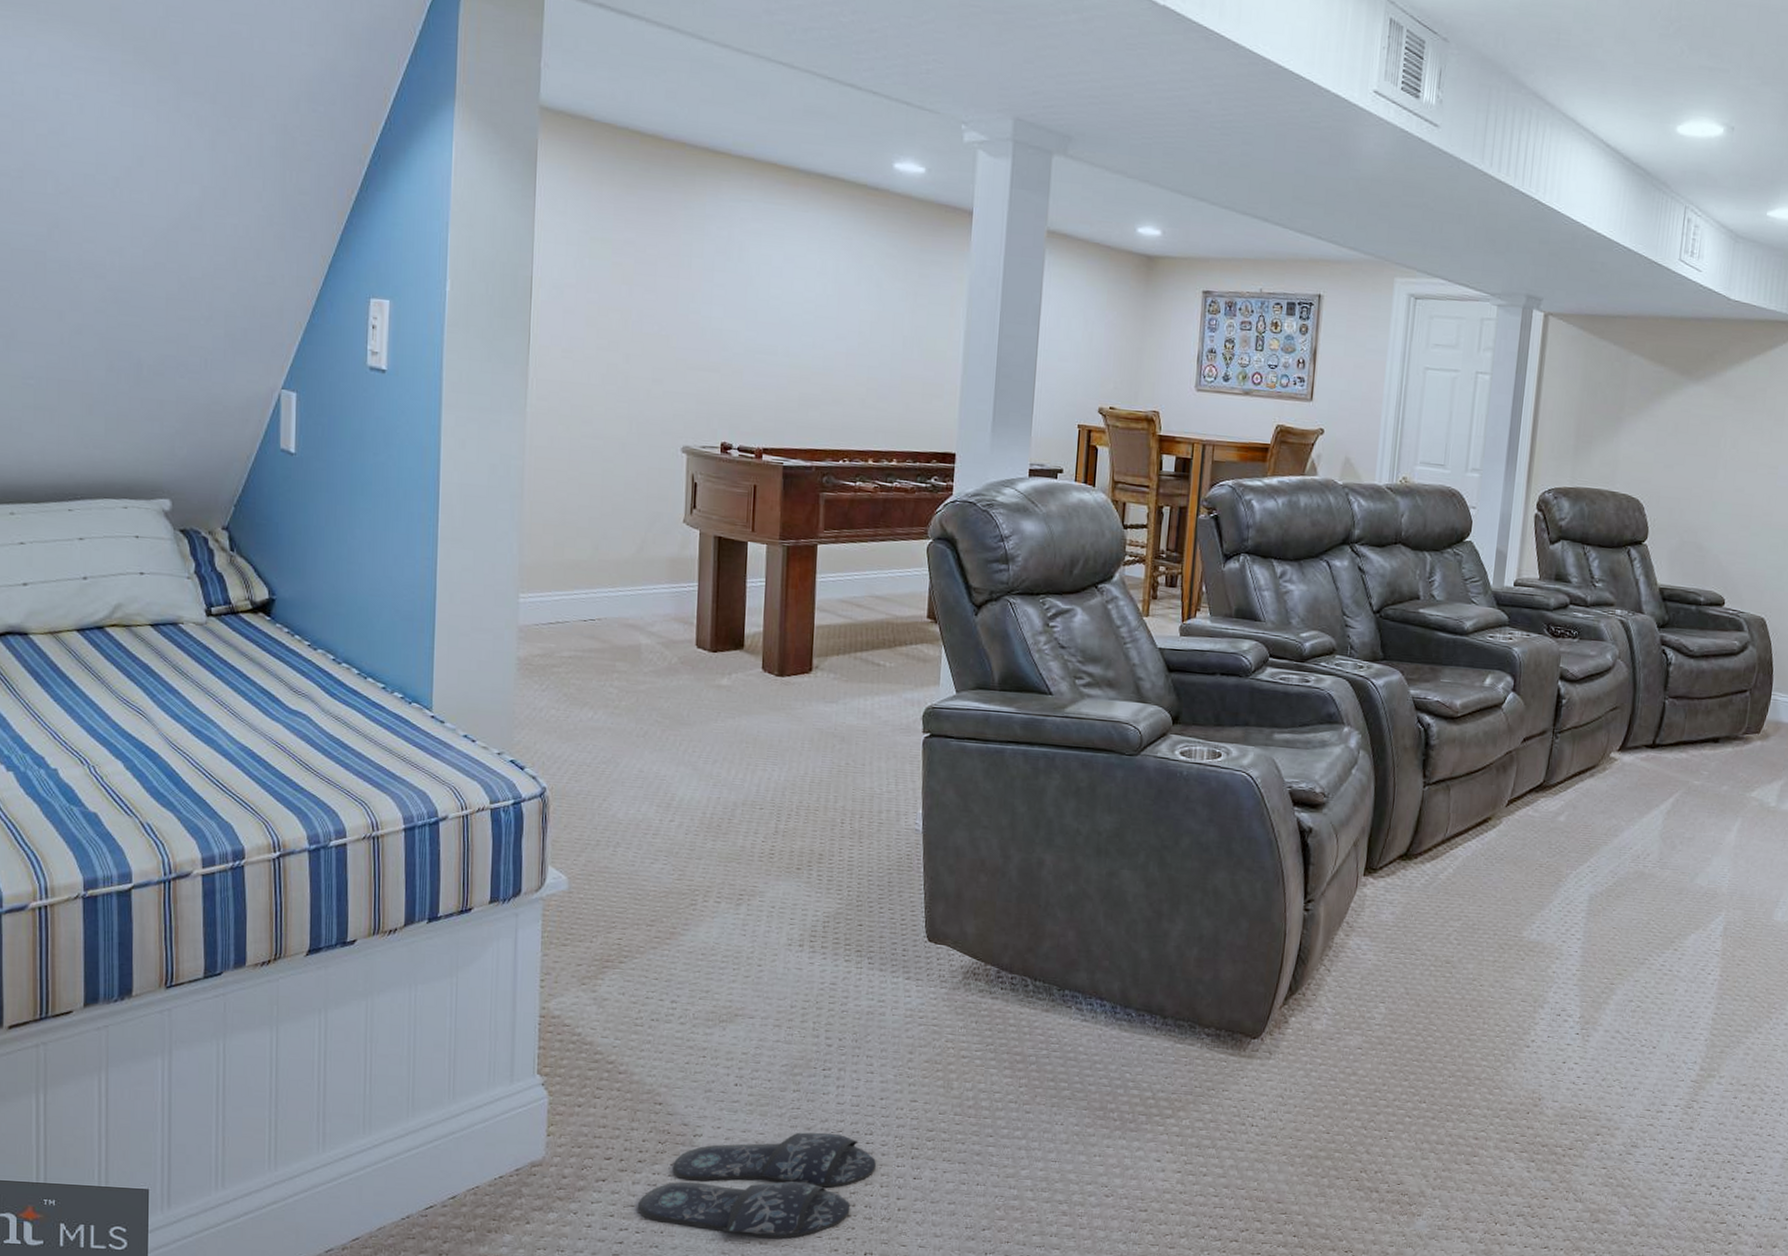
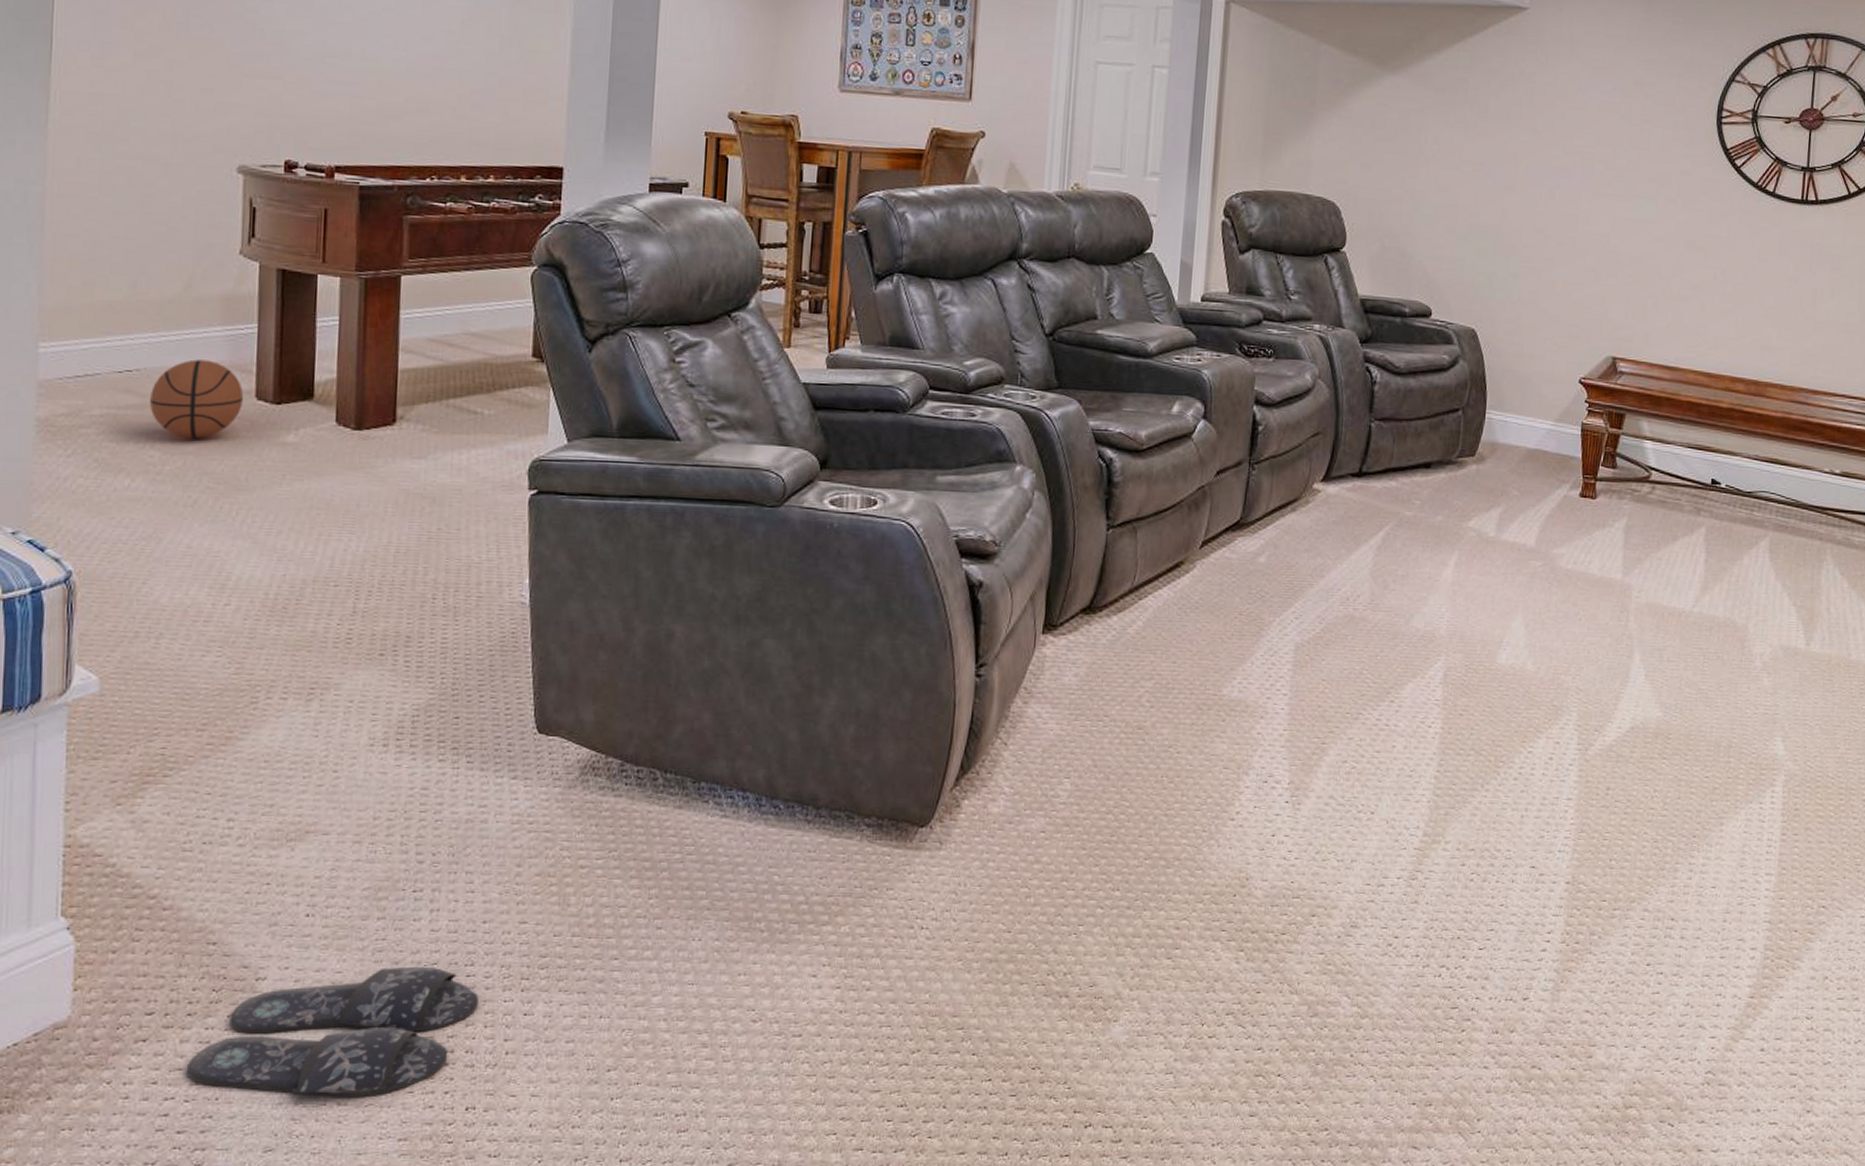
basketball: none [609,611,686,680] -> present [150,359,243,439]

